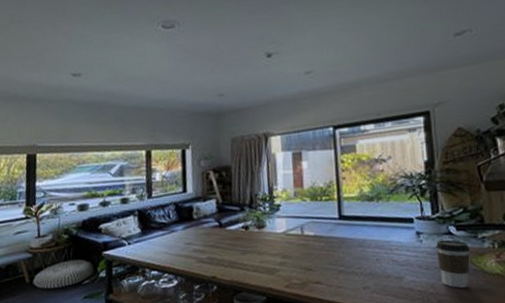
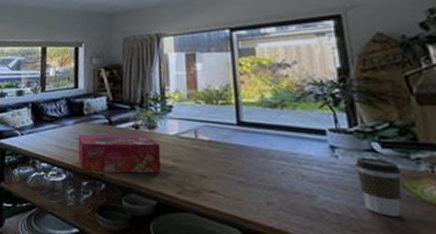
tissue box: none [188,235,270,276] -> present [78,134,161,173]

